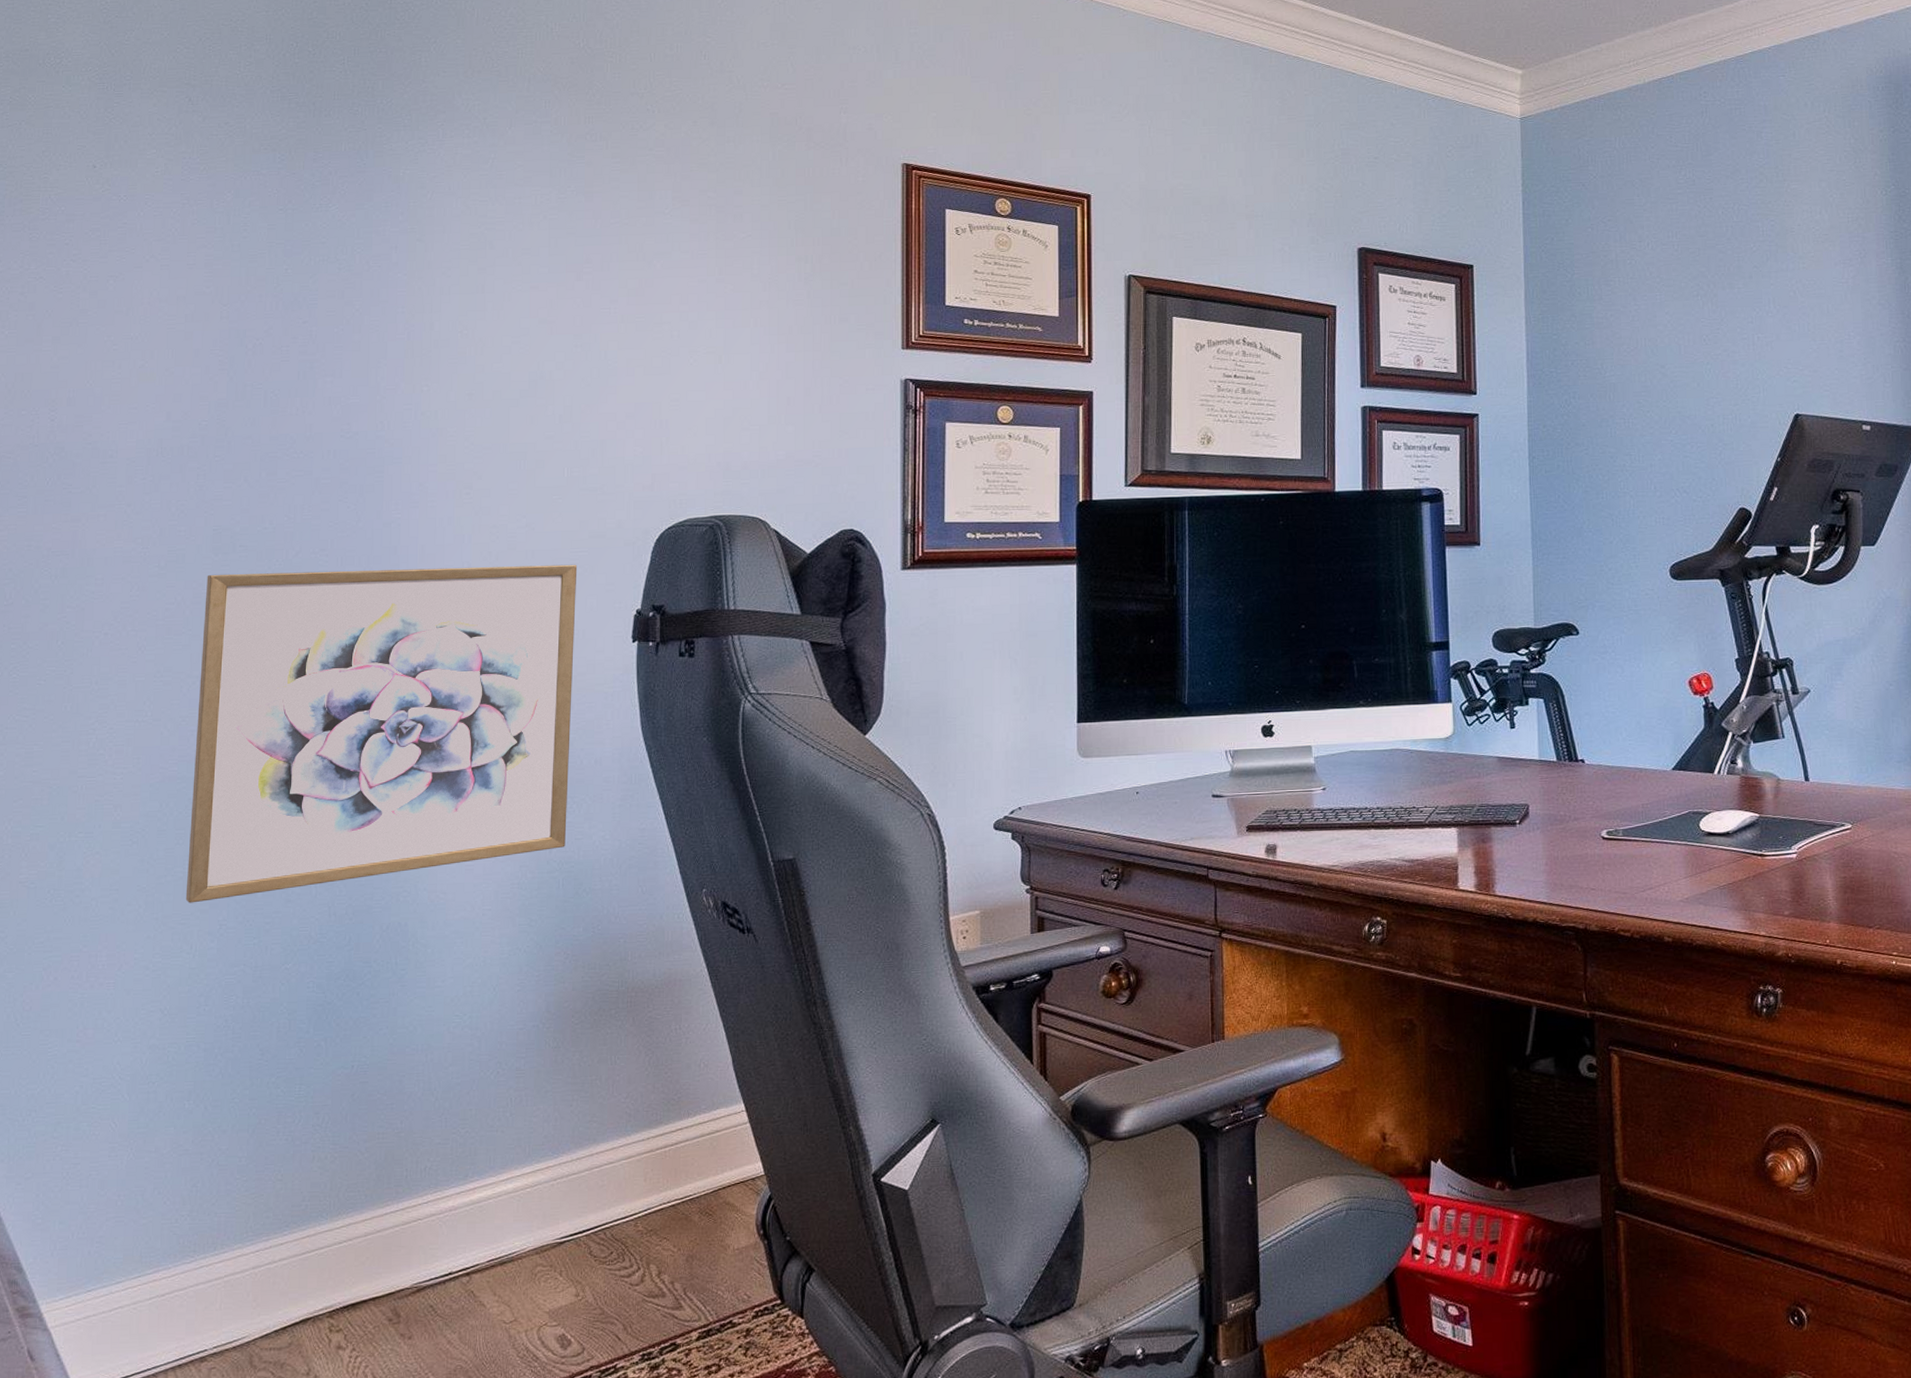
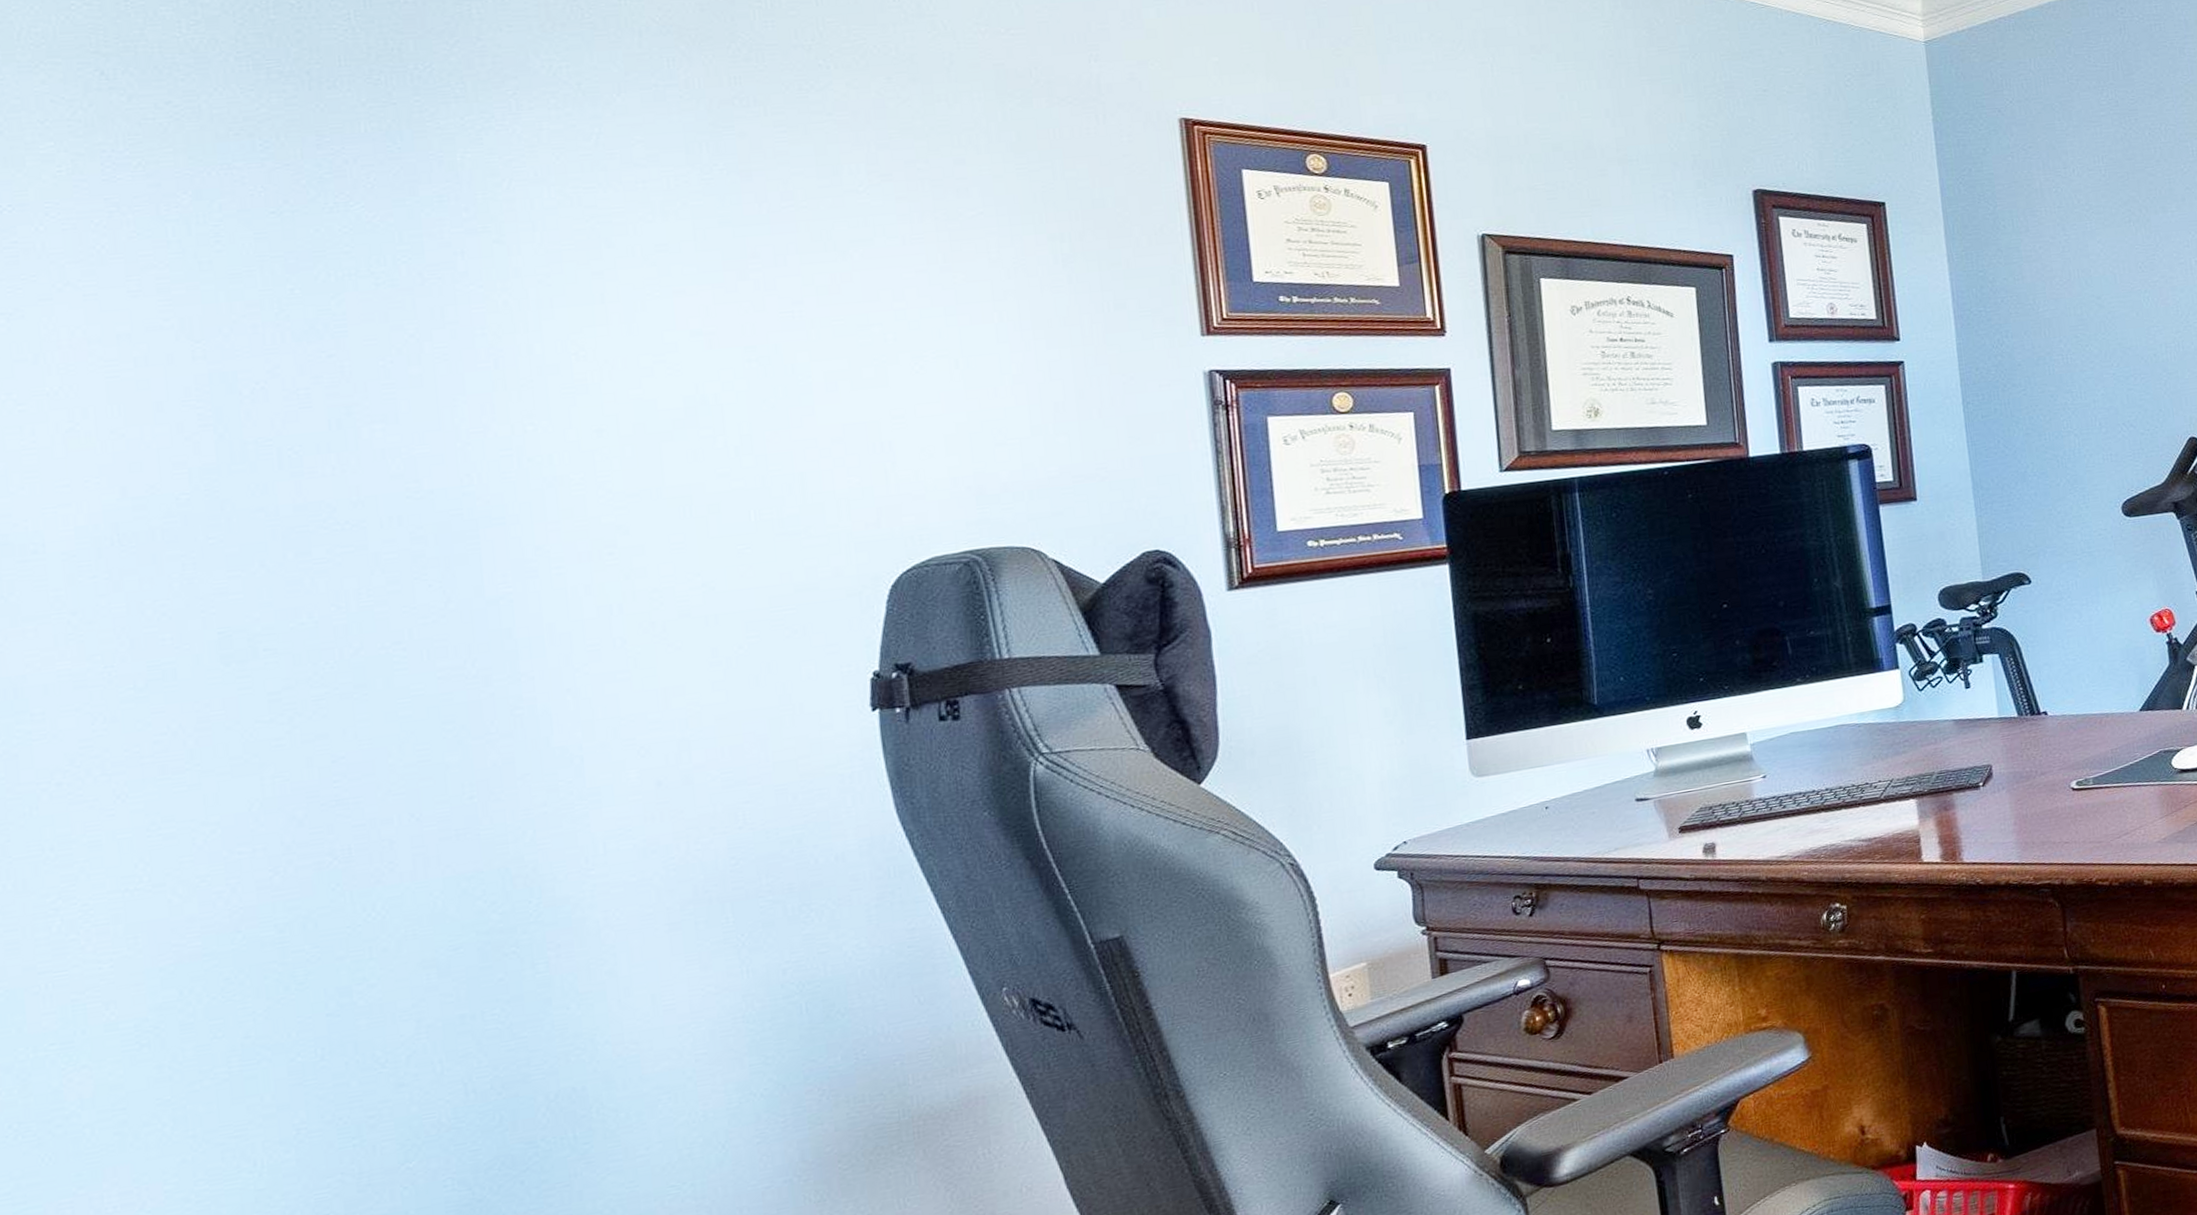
wall art: present [185,564,578,903] -> none [215,625,805,1110]

